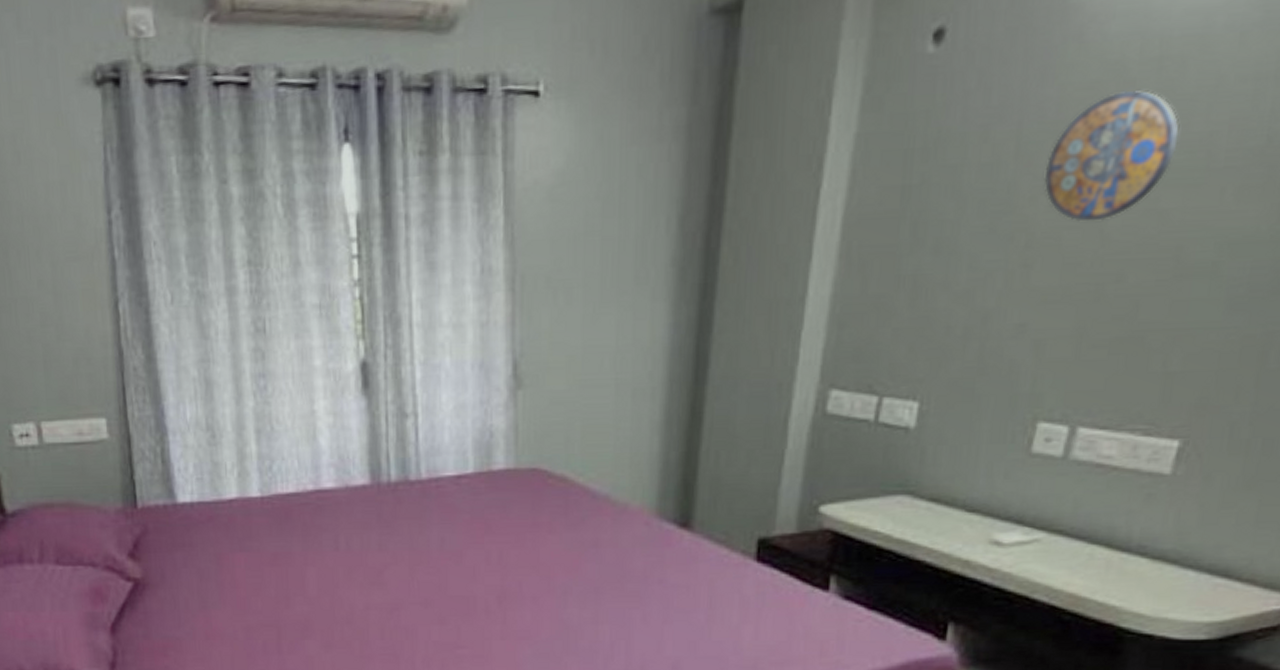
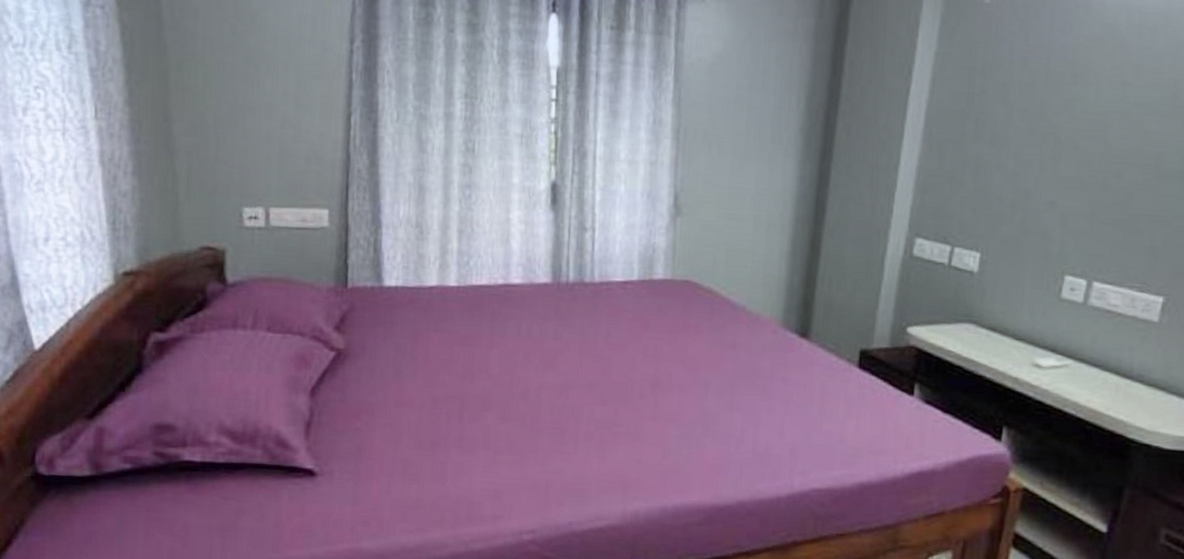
manhole cover: present [1044,90,1179,222] -> none [1065,45,1154,133]

